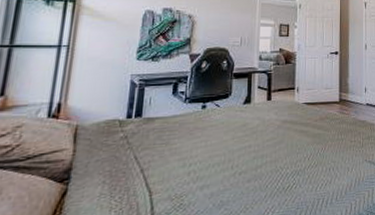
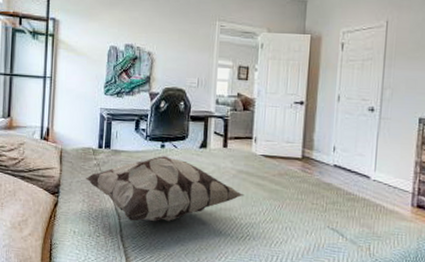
decorative pillow: none [108,117,289,195] -> present [86,156,245,222]

